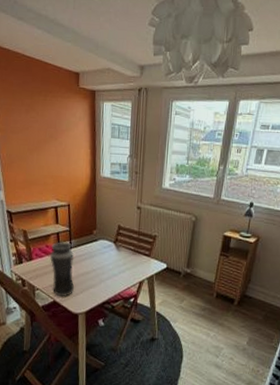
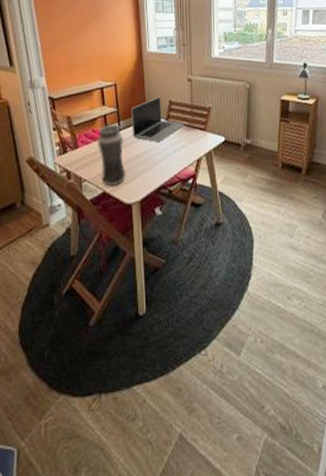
laptop: none [82,220,130,263] -> present [131,96,184,143]

